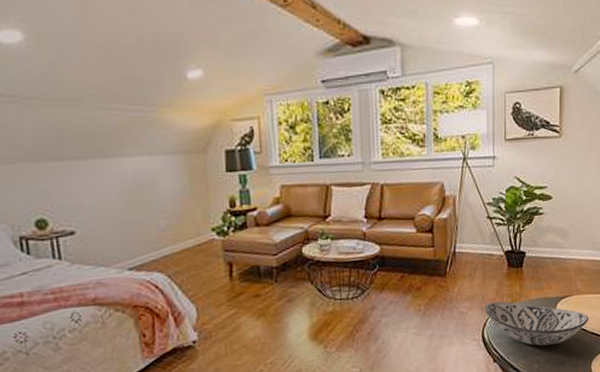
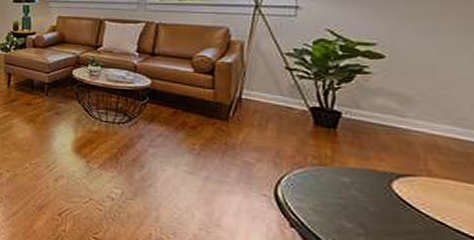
decorative bowl: present [484,301,589,346] -> none [278,159,451,230]

